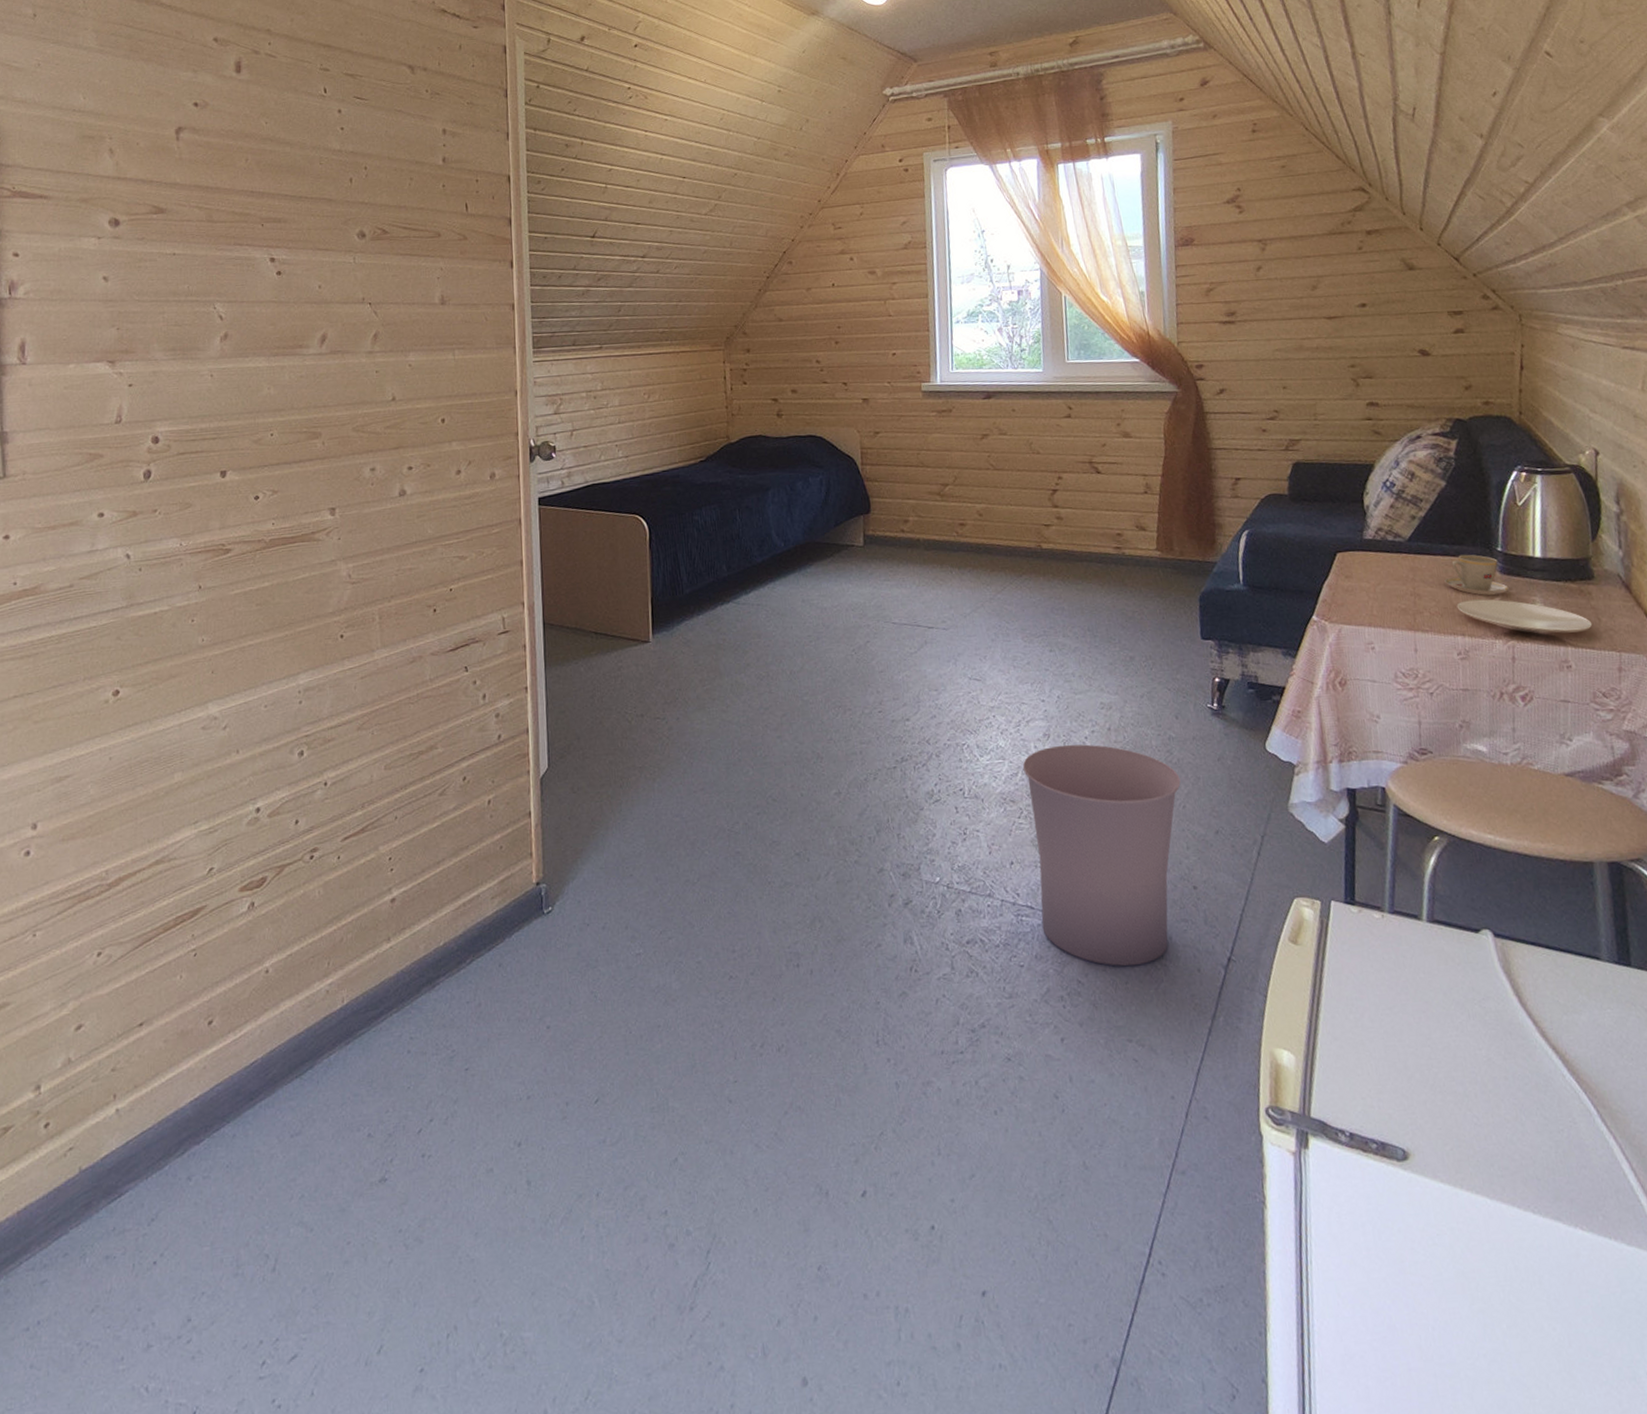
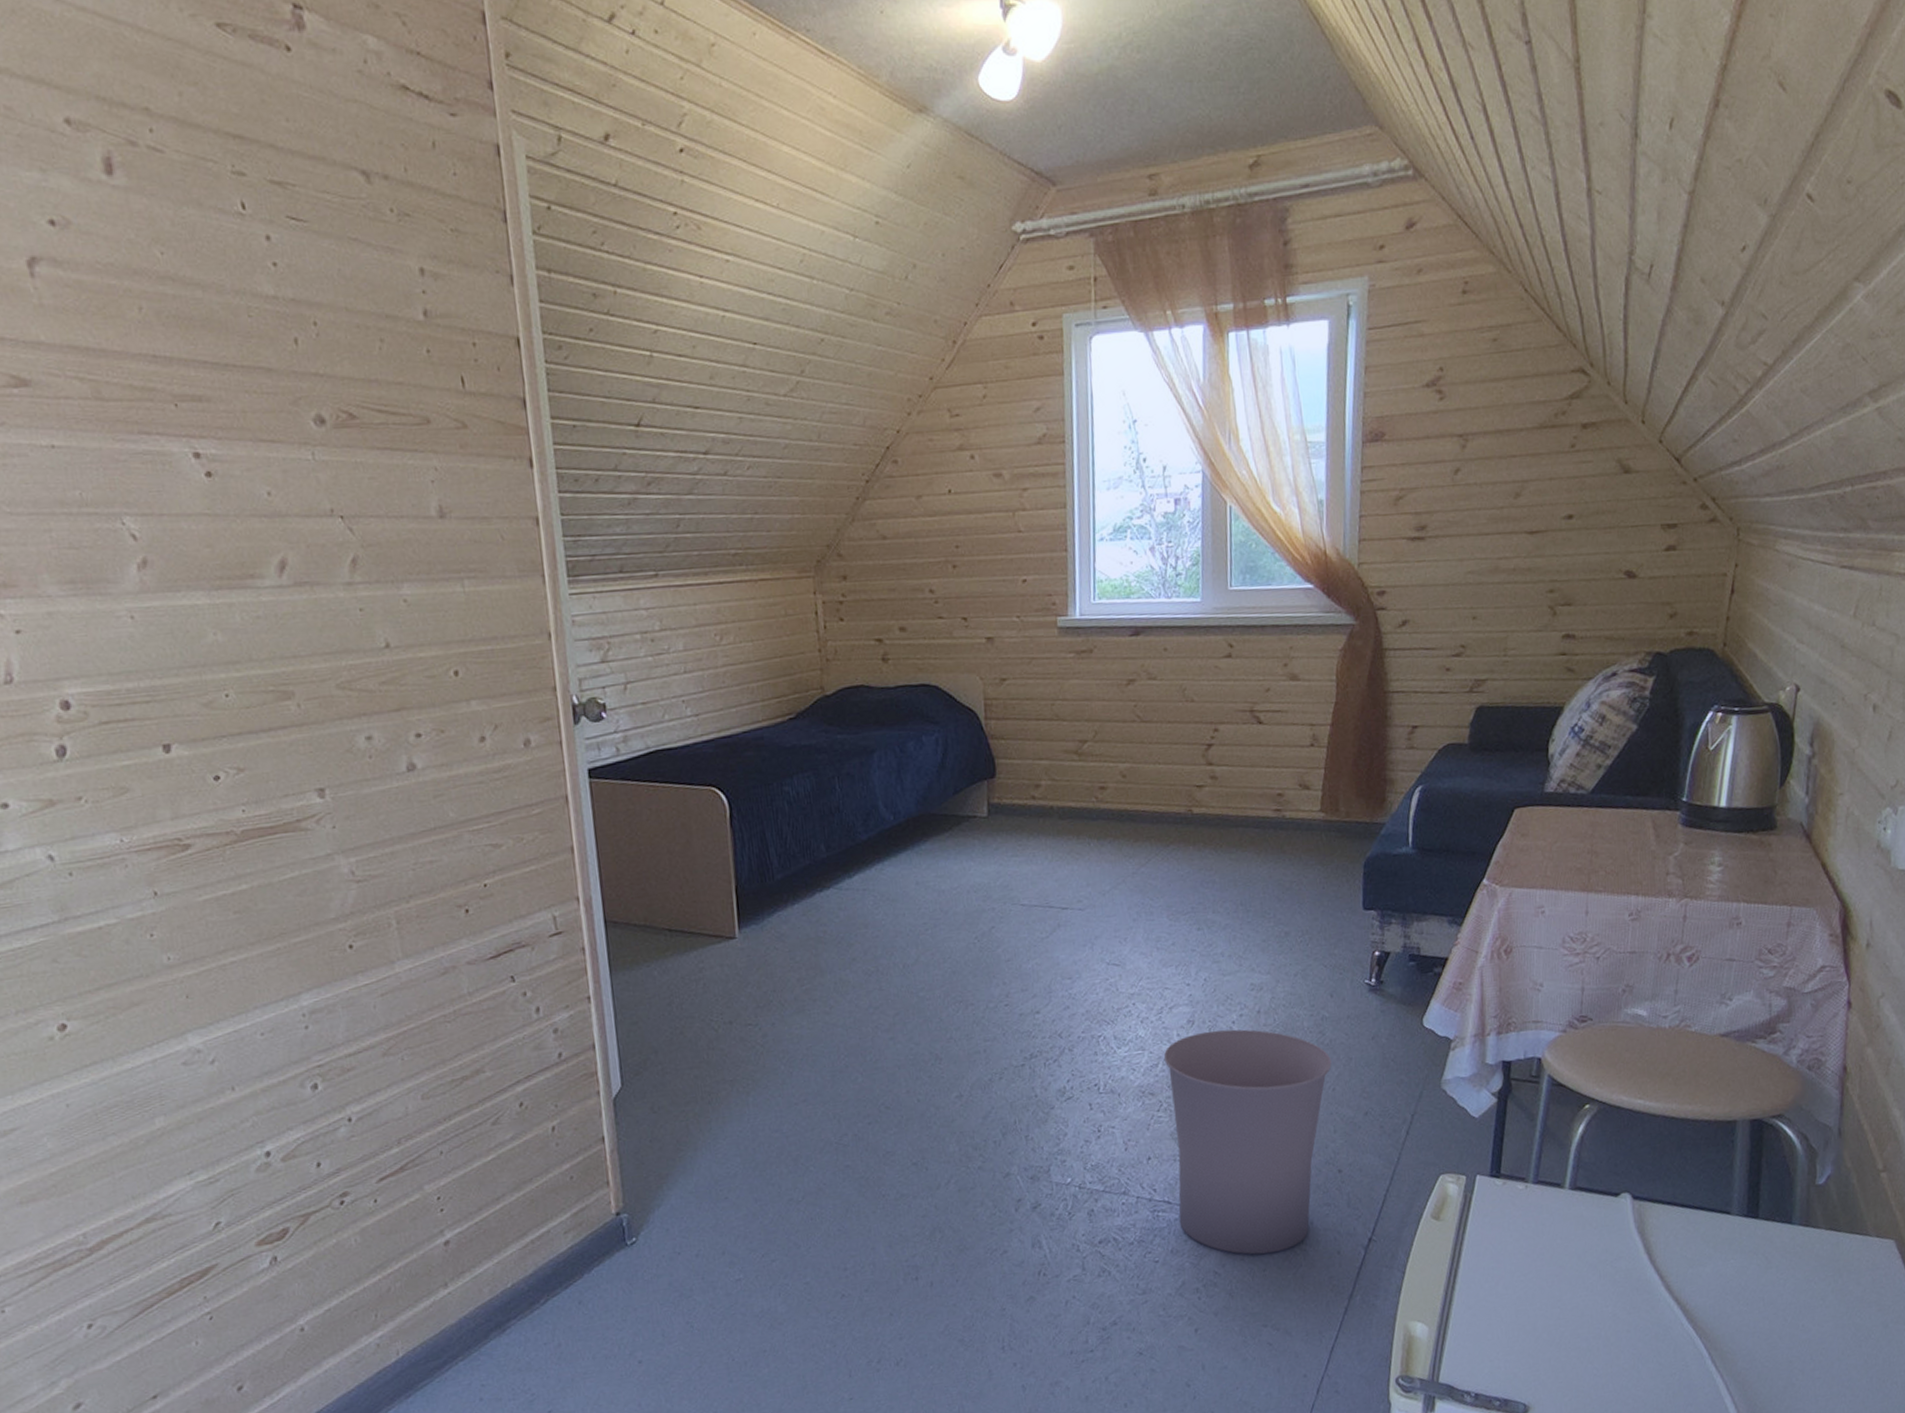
teacup: present [1444,554,1510,596] -> none [1624,806,1690,851]
plate: present [1456,599,1593,634] -> none [1633,854,1768,890]

